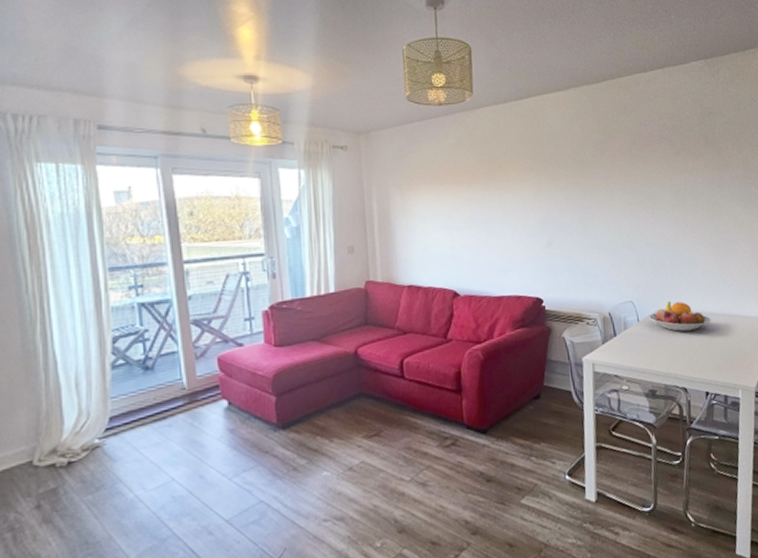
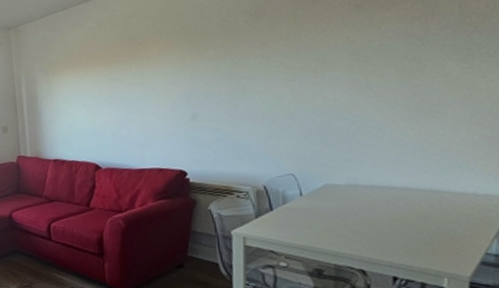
fruit bowl: present [649,301,711,332] -> none [315,174,403,209]

